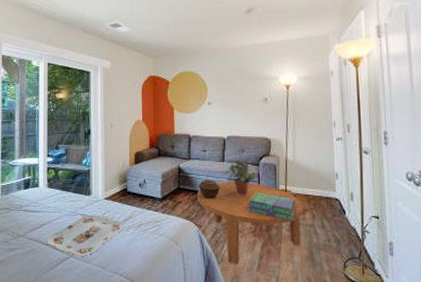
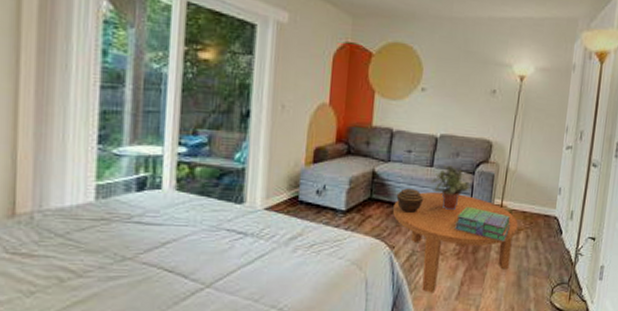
serving tray: present [47,215,124,256] -> none [171,231,290,286]

